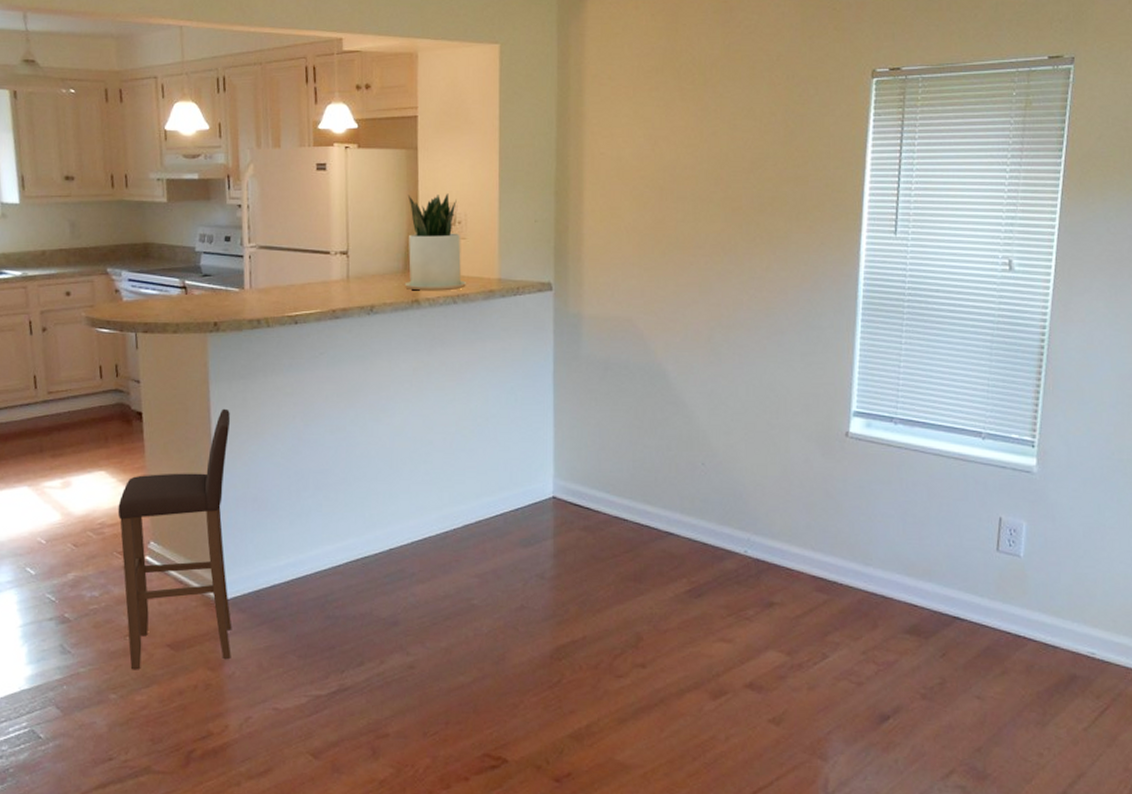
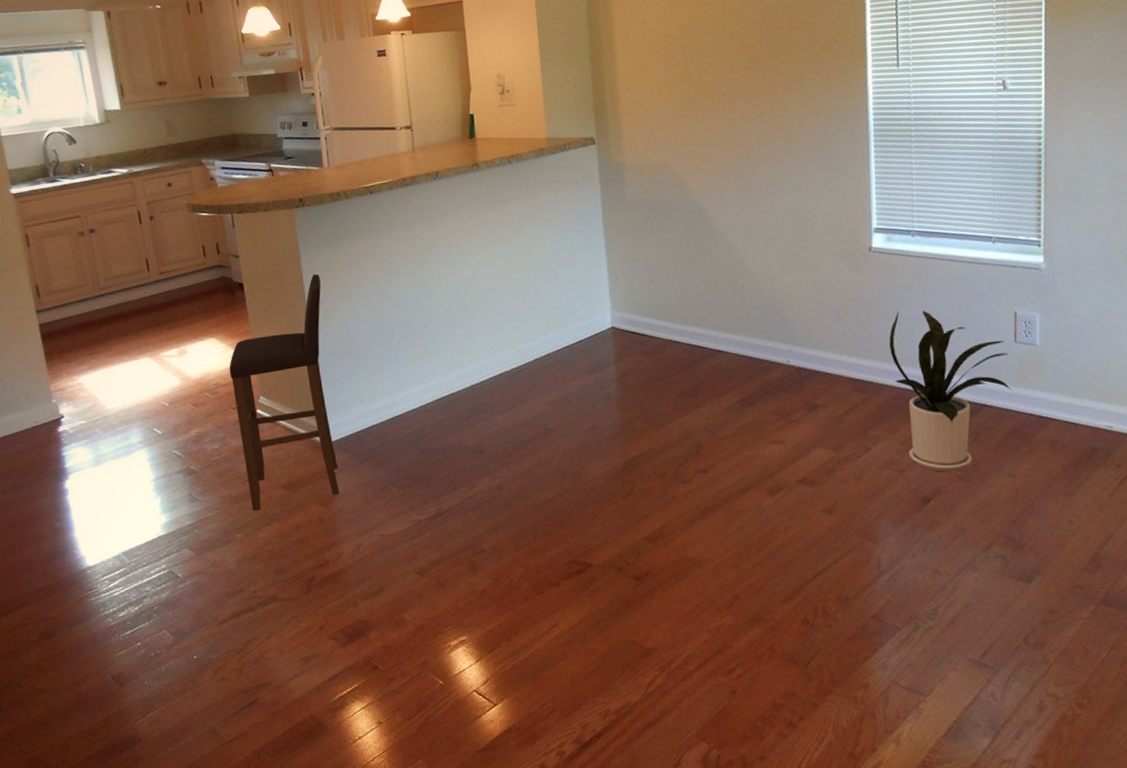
planter: present [404,193,467,291] -> none [460,66,519,155]
house plant: none [859,505,989,689] -> present [889,310,1012,472]

